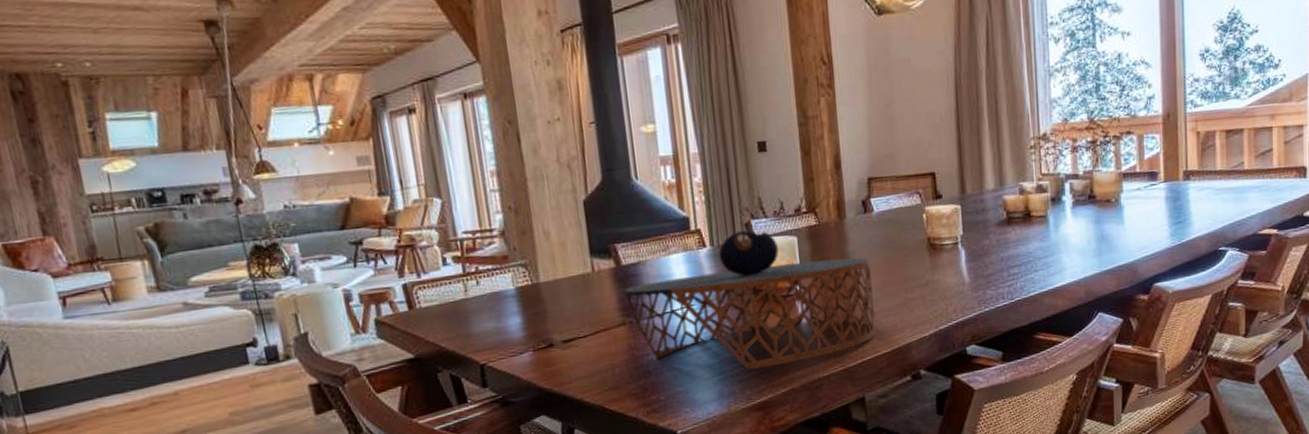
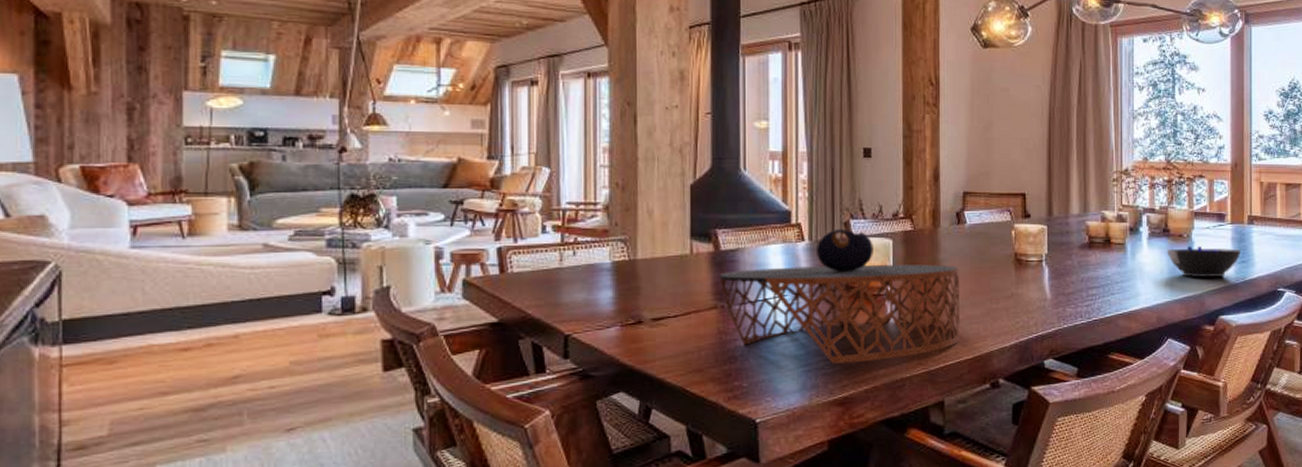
cereal bowl: none [1093,209,1176,245] -> present [1167,245,1241,277]

